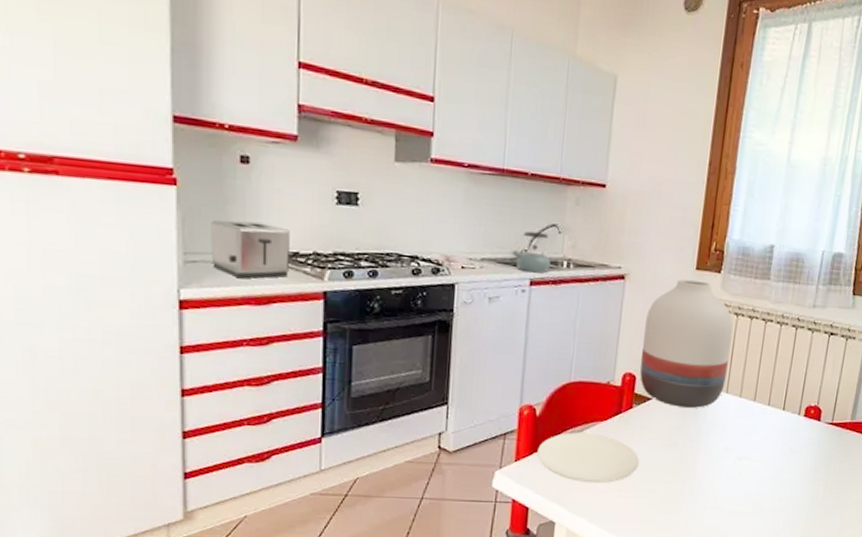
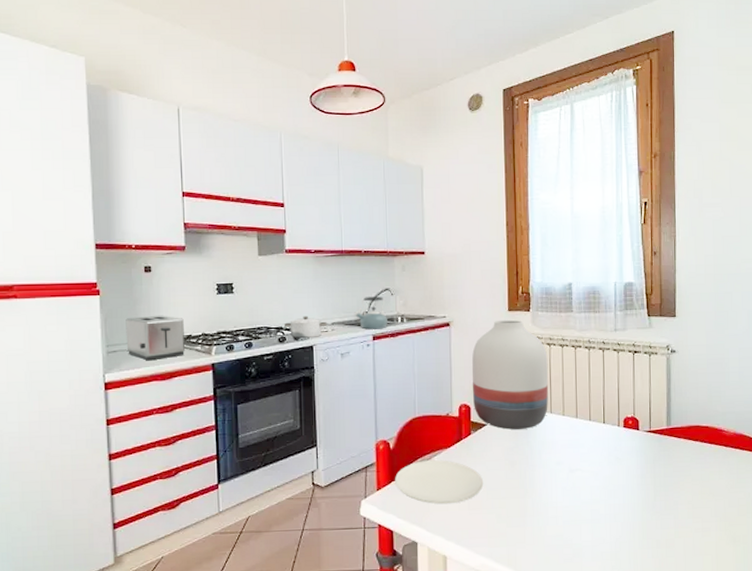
cooking pot: none [421,245,476,275] -> present [285,316,328,339]

